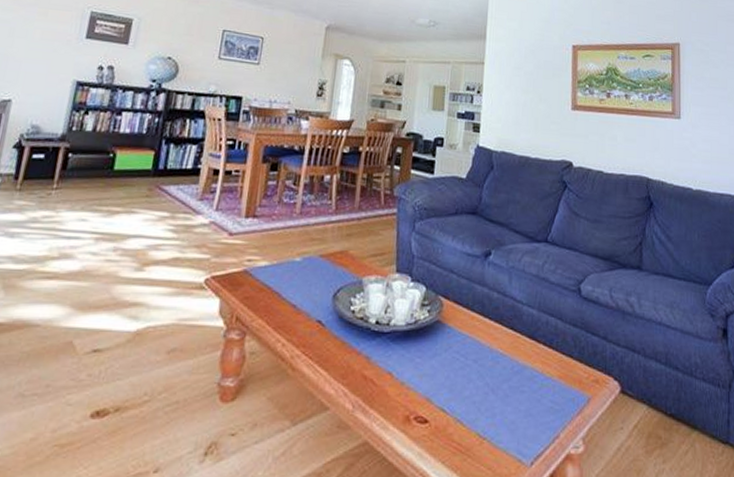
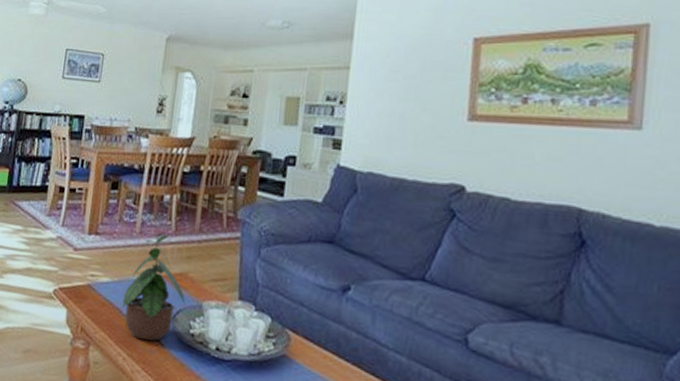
potted plant: none [281,211,346,322] -> present [122,231,186,341]

